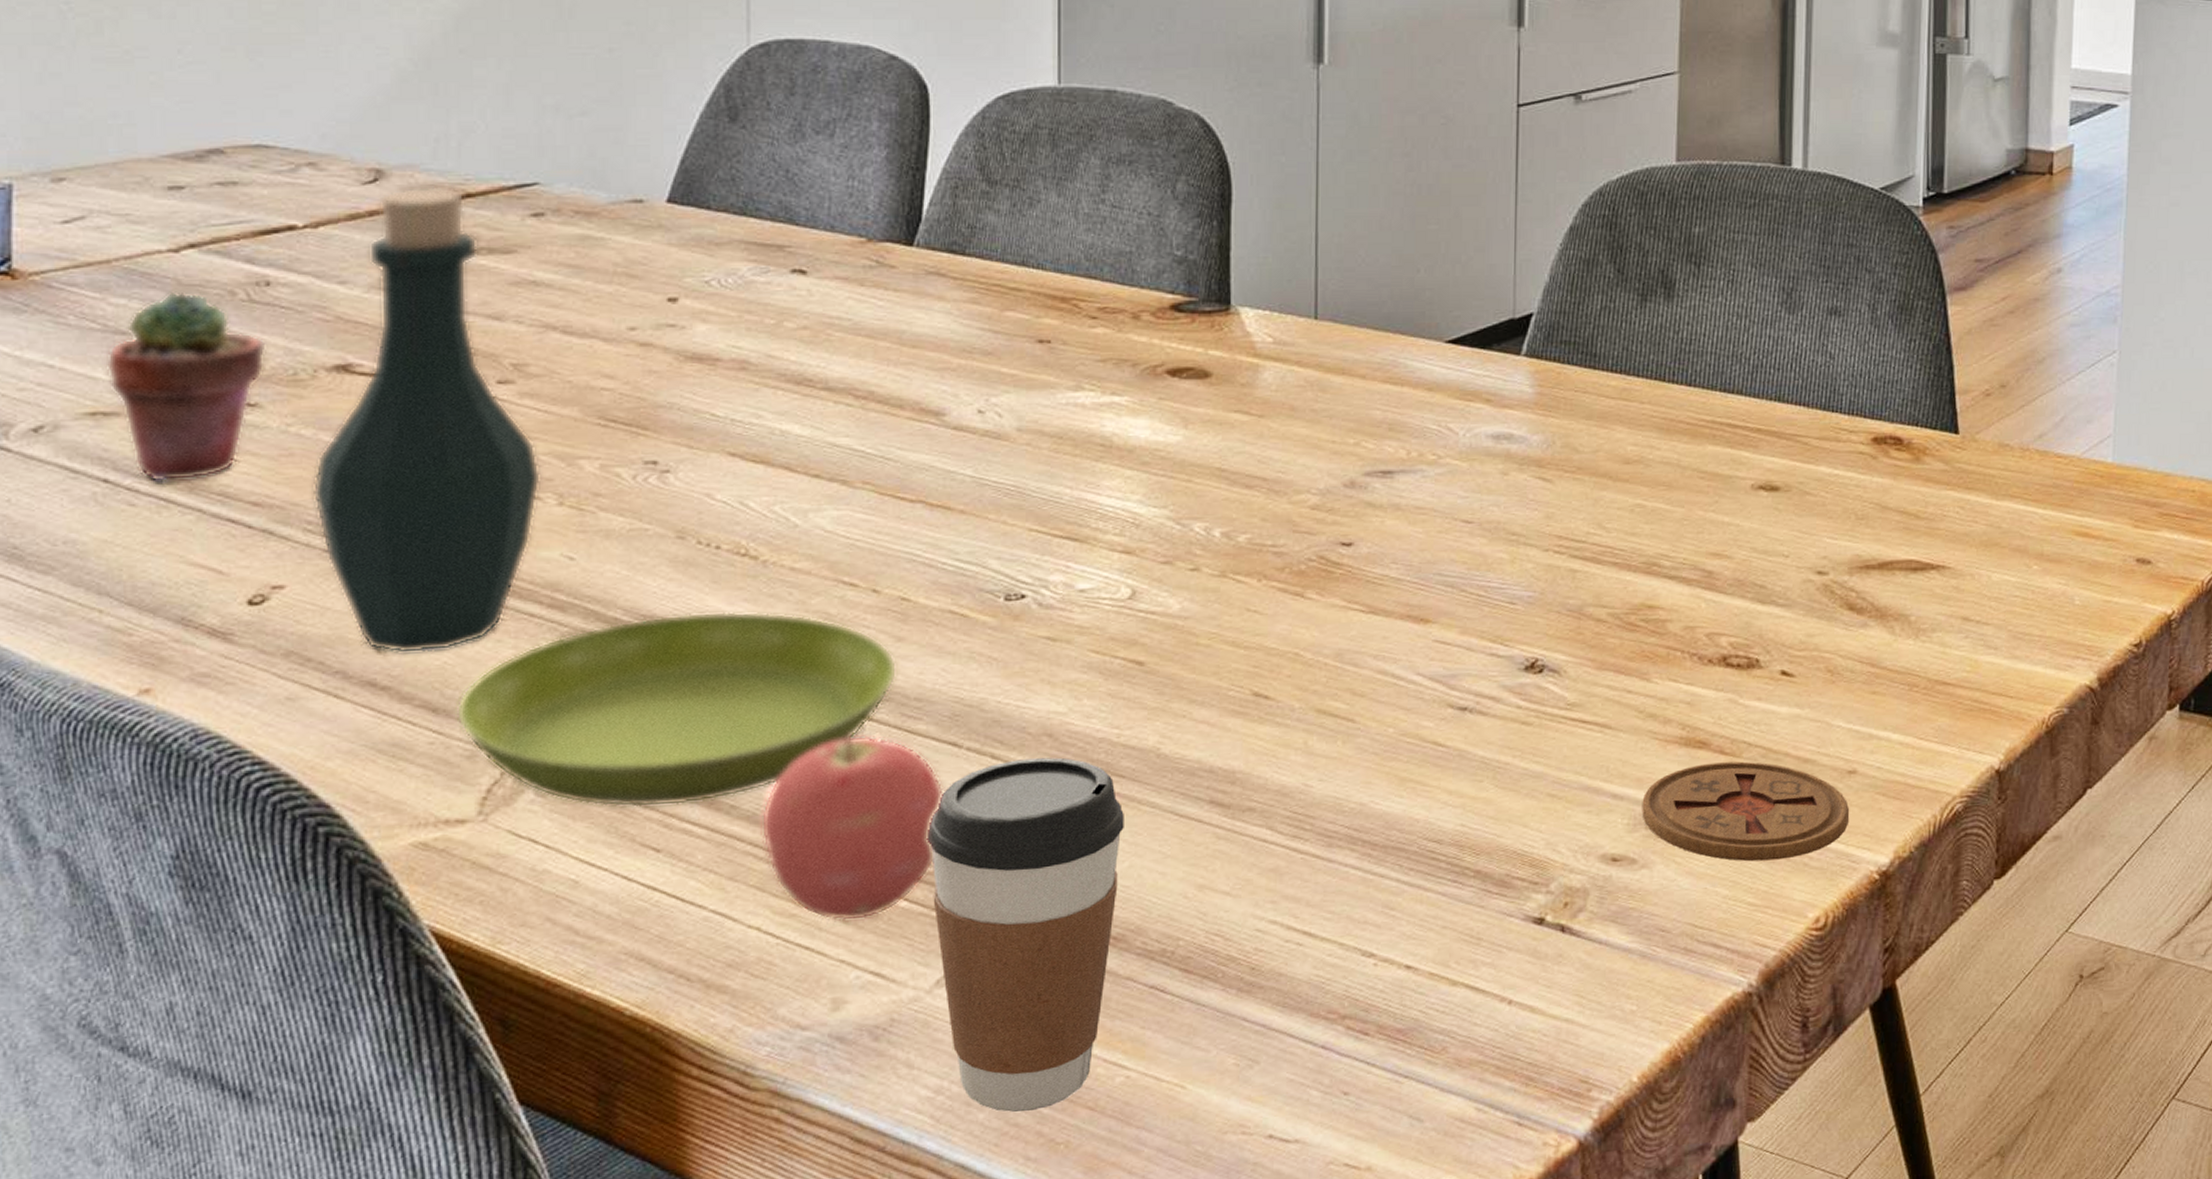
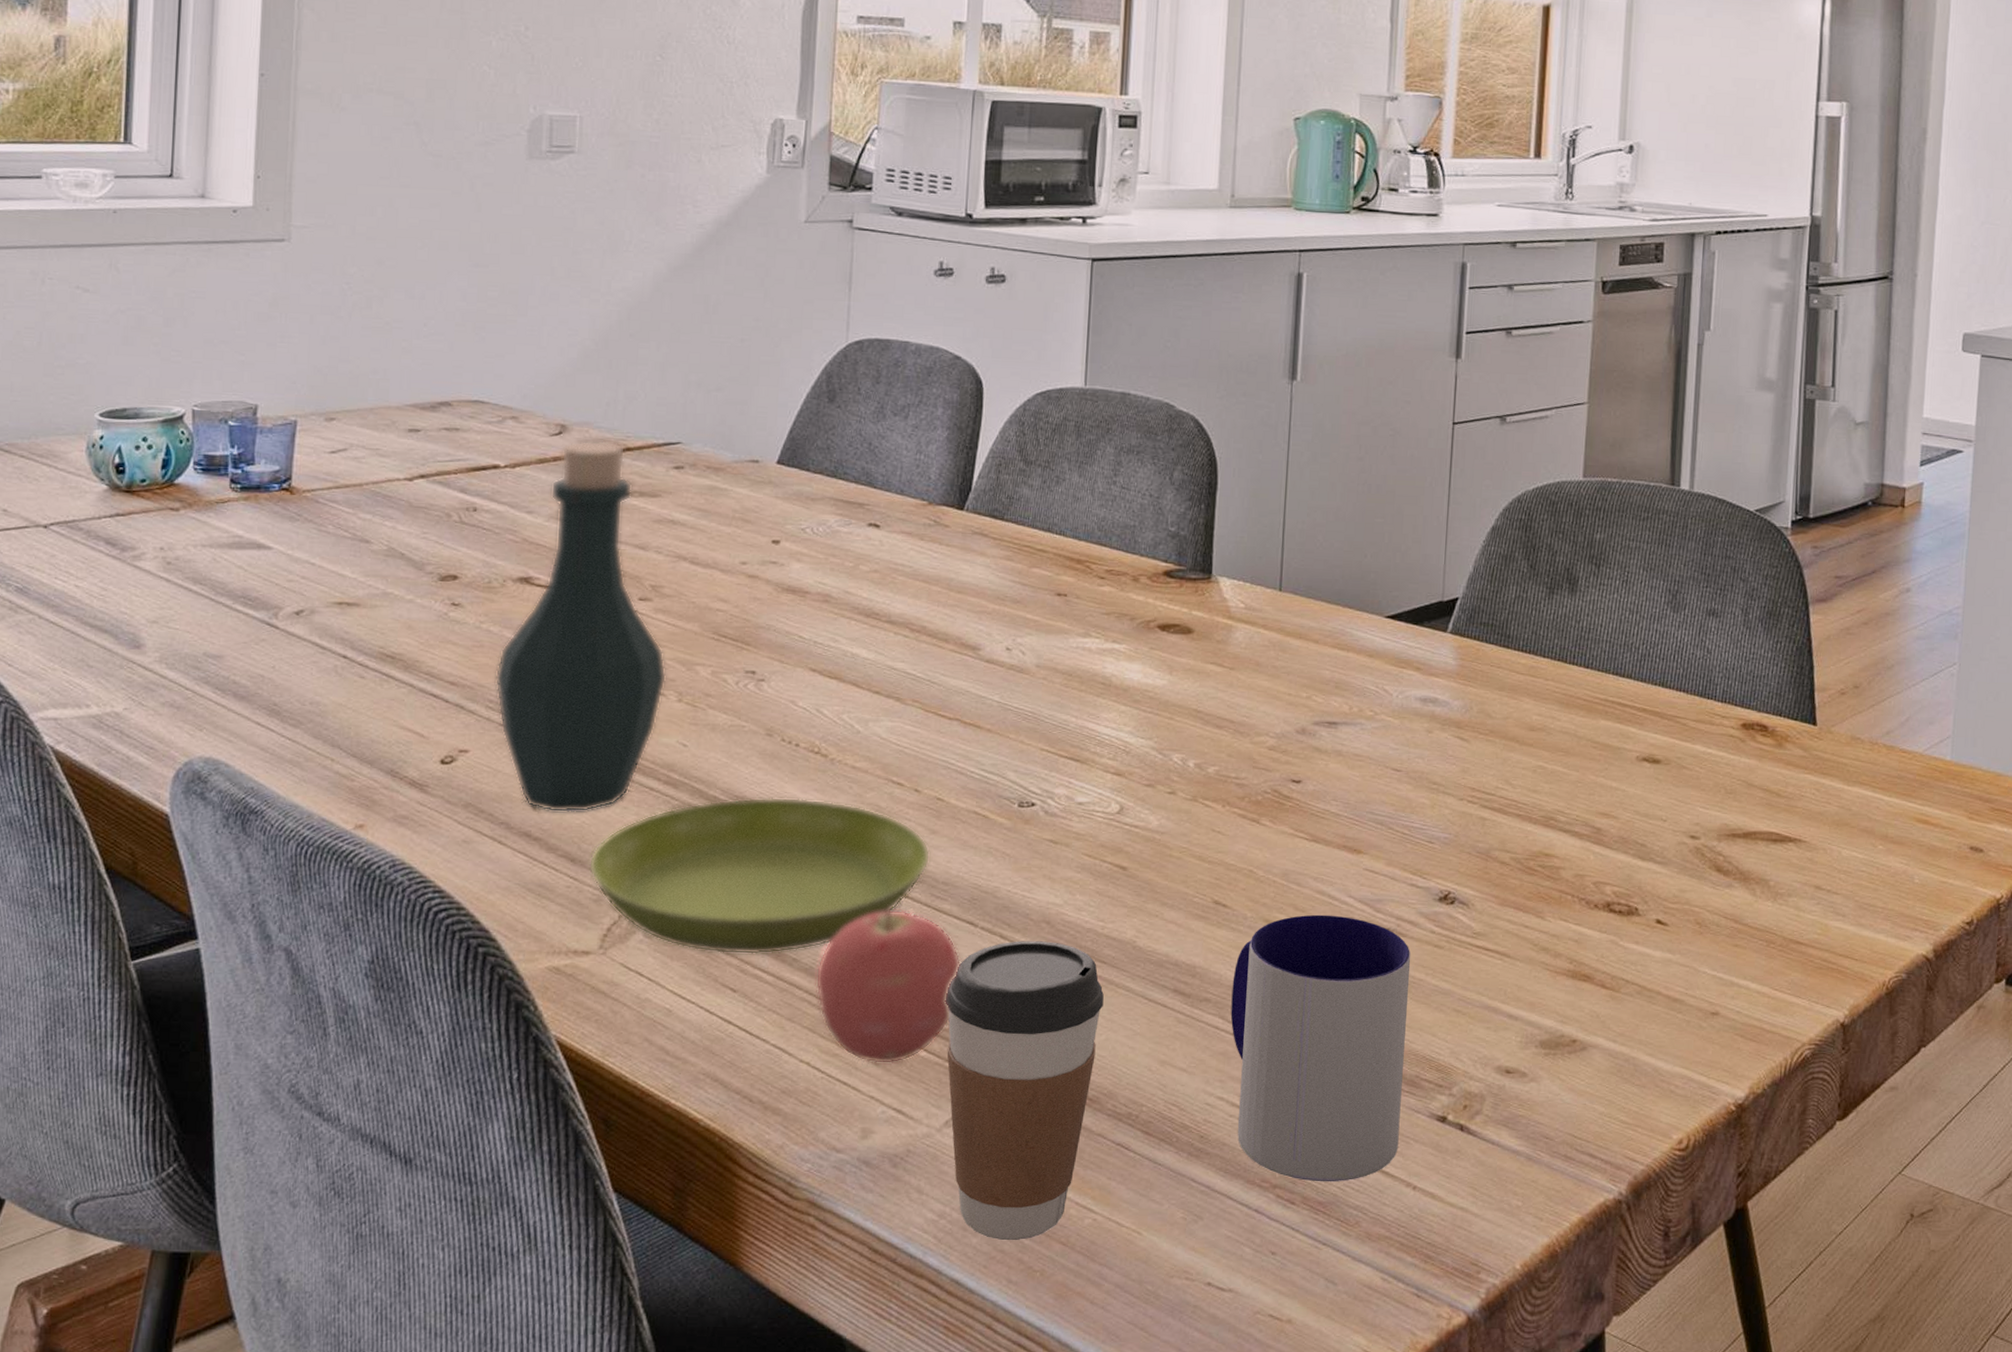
potted succulent: present [107,291,266,483] -> none [353,511,470,662]
mug: none [1280,697,1495,1007] -> present [1230,914,1411,1182]
coaster: present [1642,761,1850,862] -> none [1533,995,1712,1085]

